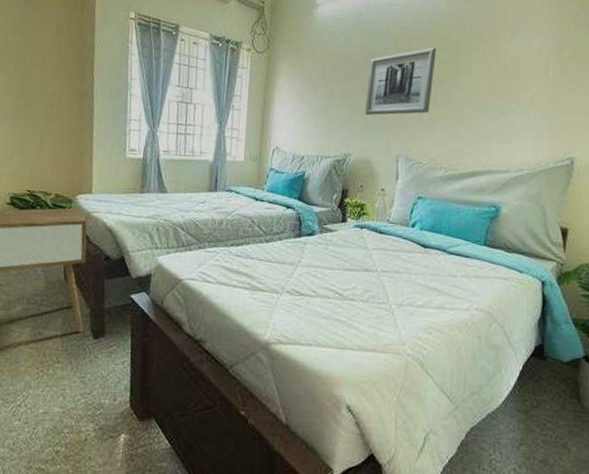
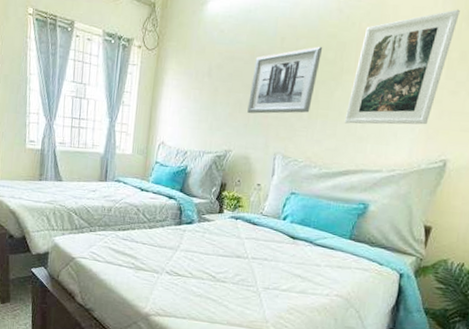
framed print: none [465,11,566,124] -> present [344,9,460,125]

